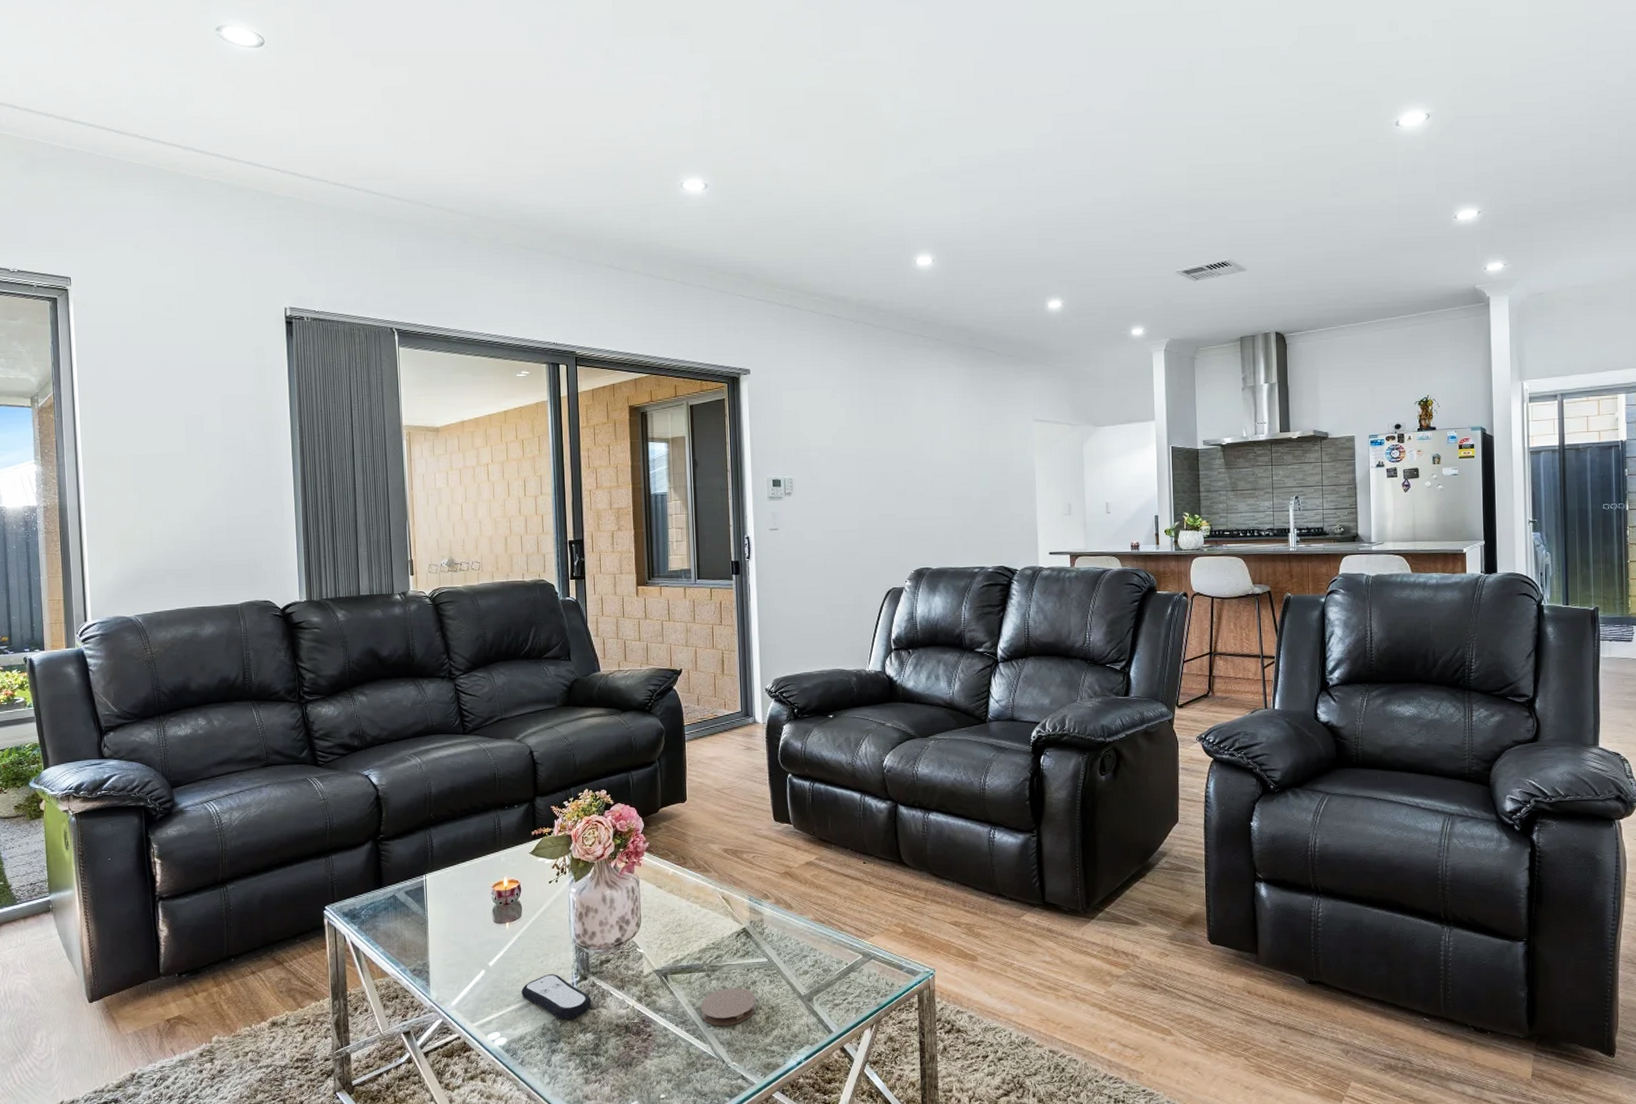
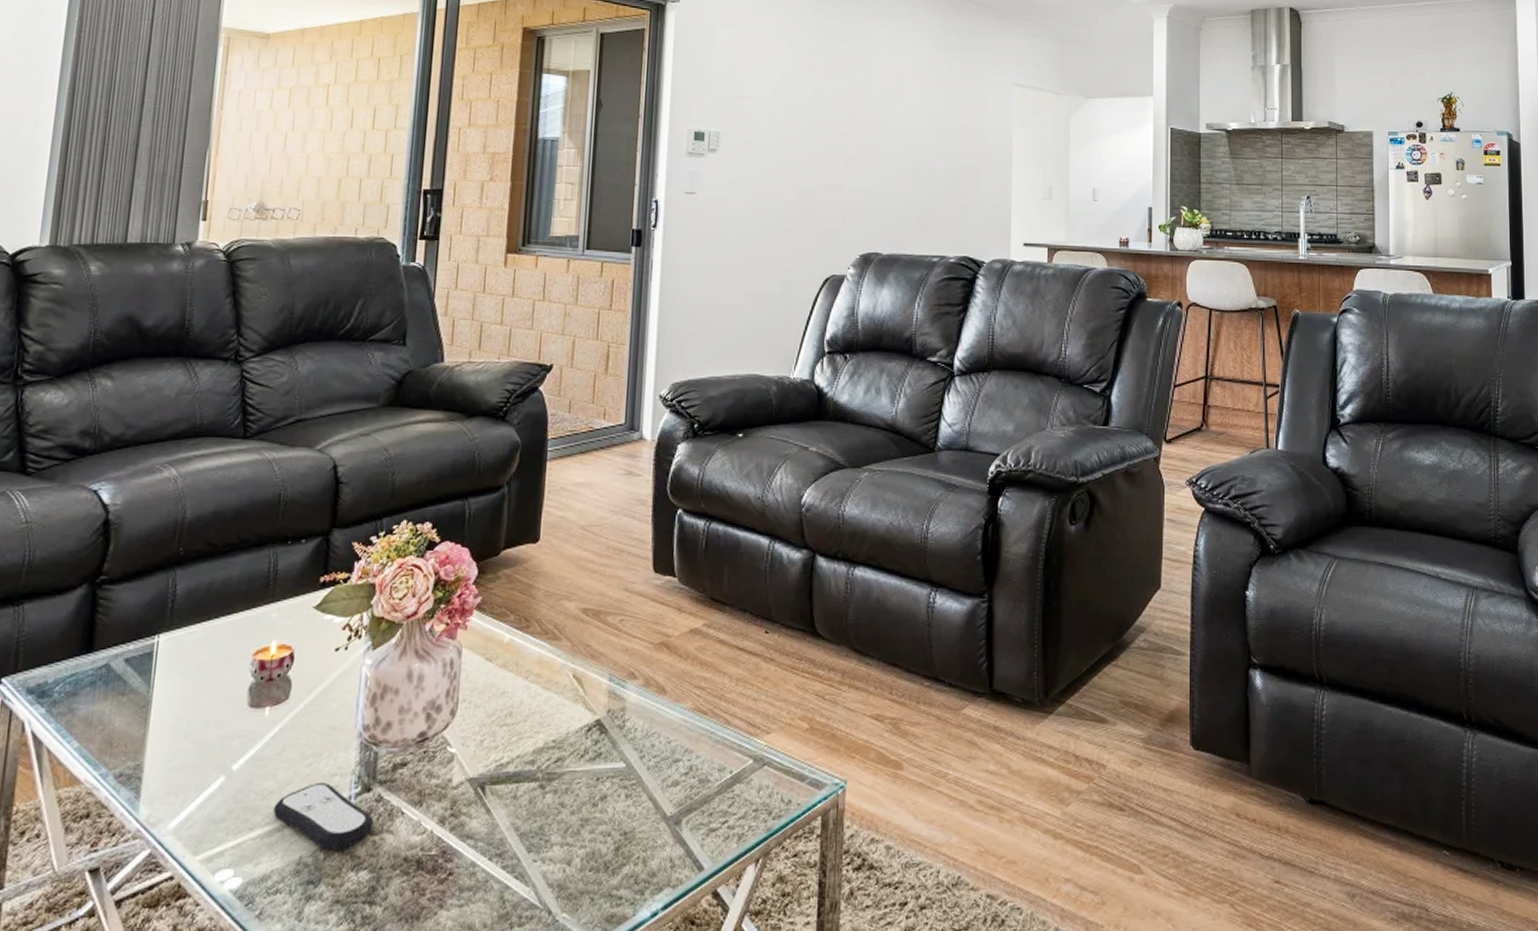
coaster: present [700,988,757,1026] -> none [525,805,605,860]

